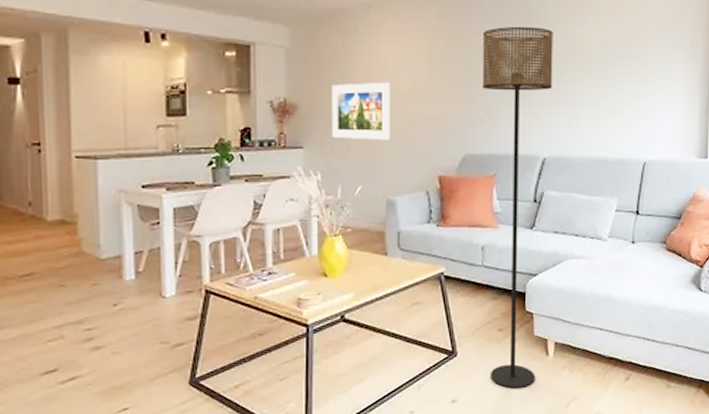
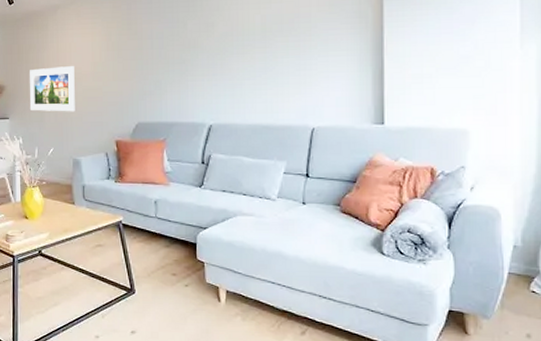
floor lamp: present [482,26,553,389] -> none [151,12,216,328]

